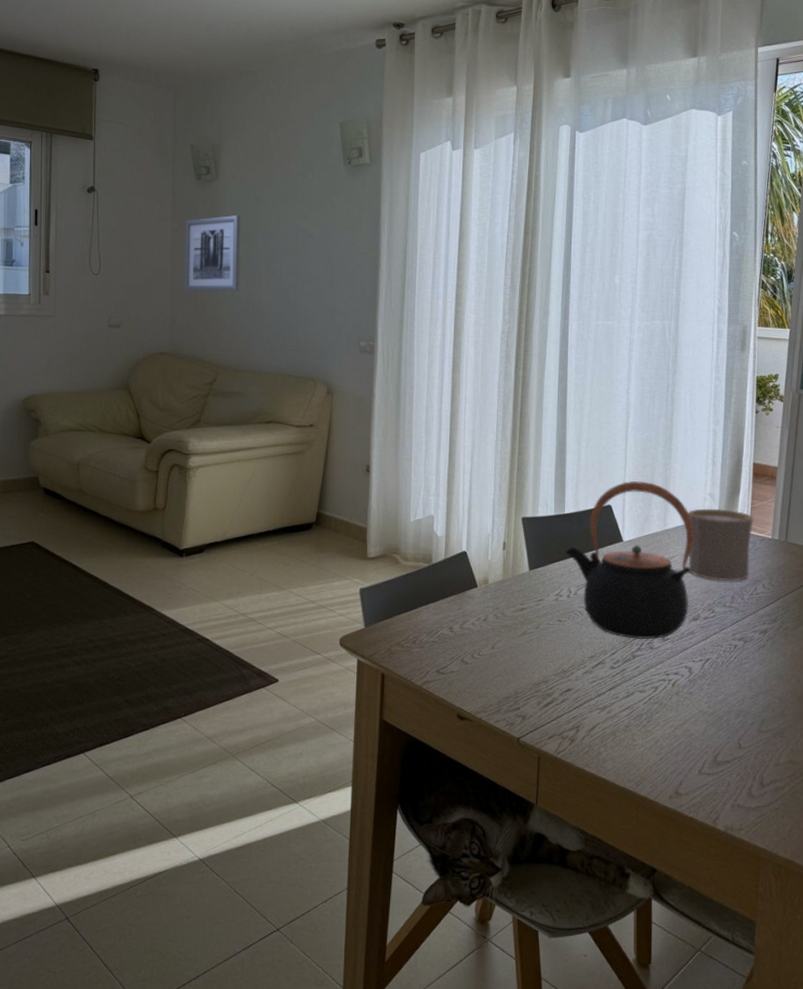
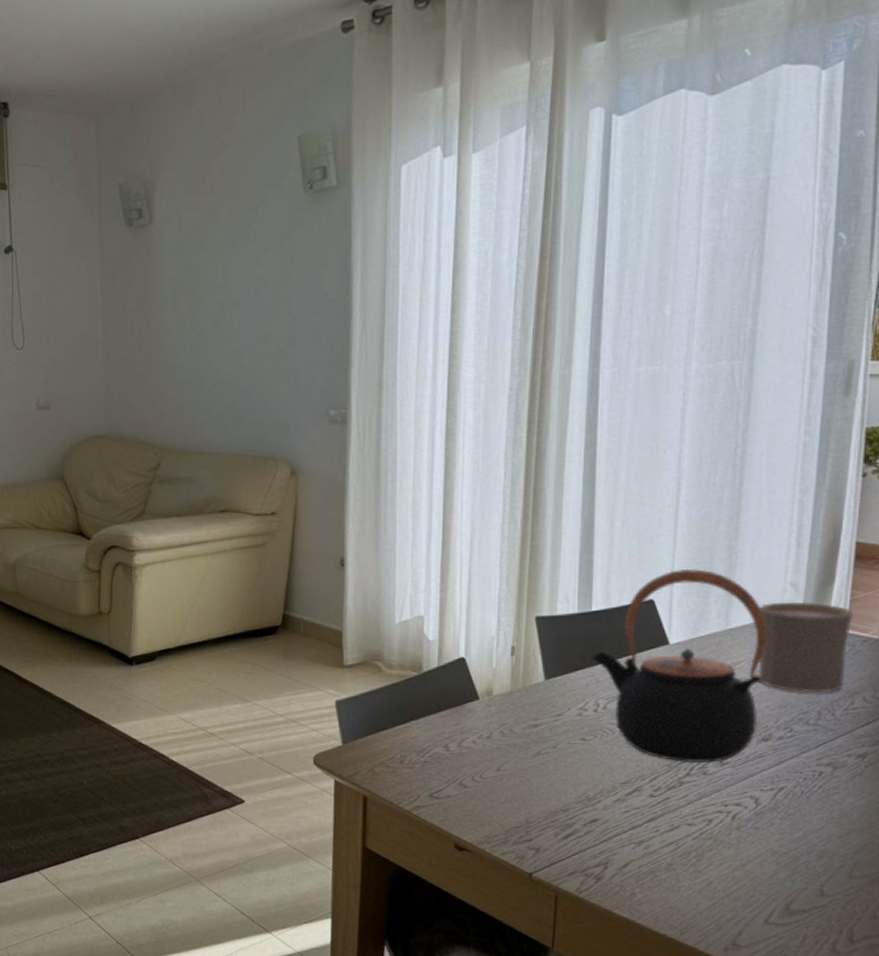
wall art: present [184,215,240,292] -> none [117,266,183,363]

